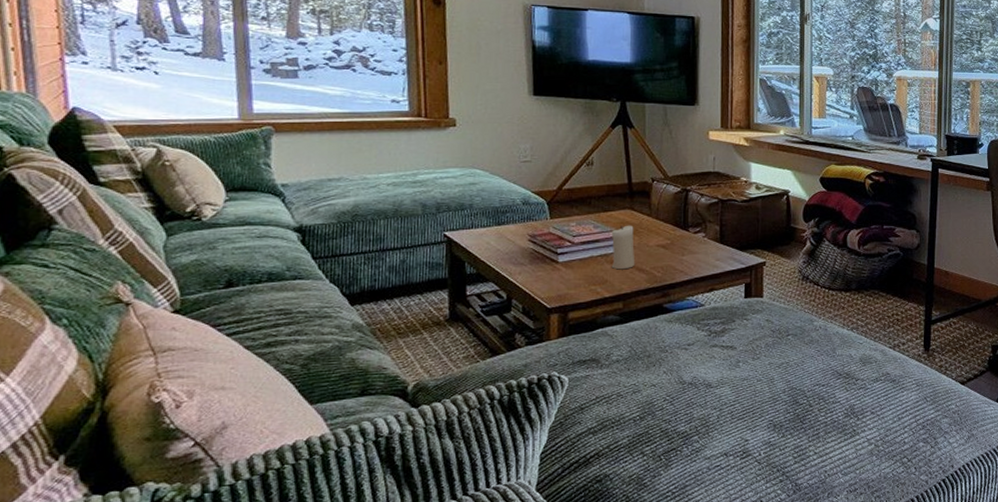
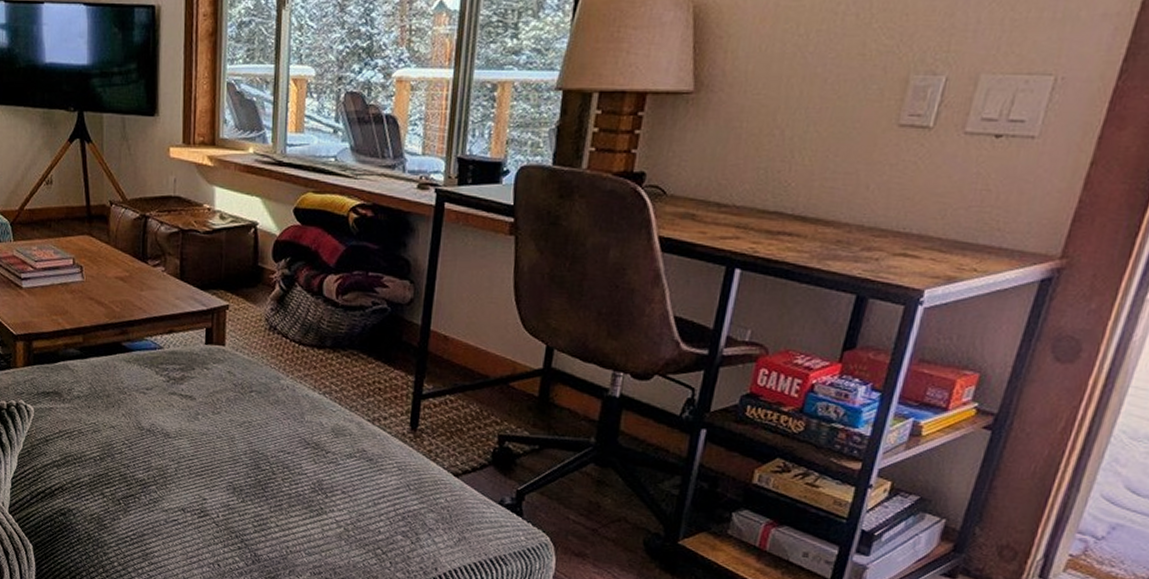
candle: present [611,225,636,270] -> none [71,252,94,301]

